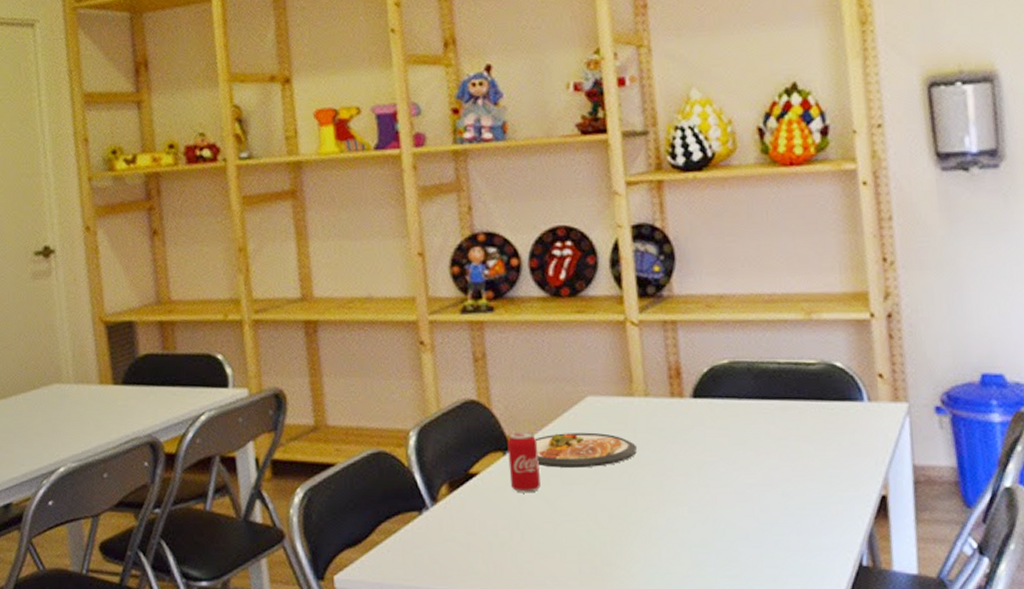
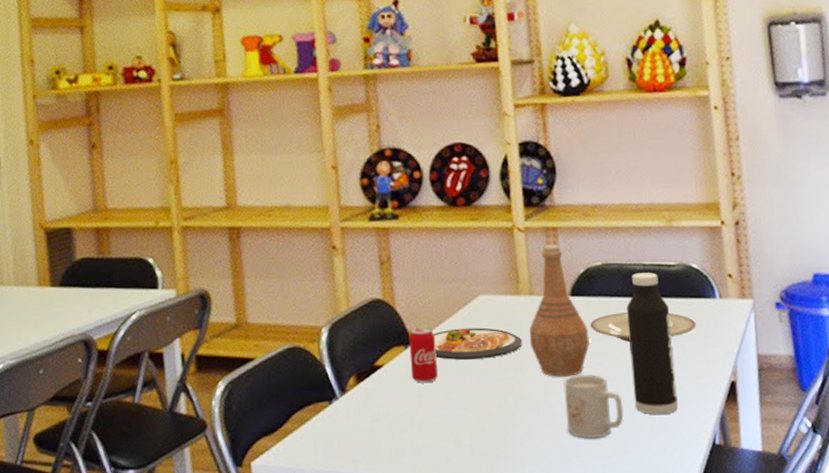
vase: none [645,339,716,488] -> present [529,244,590,377]
mug: none [684,486,755,557] -> present [563,375,624,439]
plate: none [716,417,841,450] -> present [590,312,697,342]
water bottle: none [758,372,818,532] -> present [627,273,678,415]

